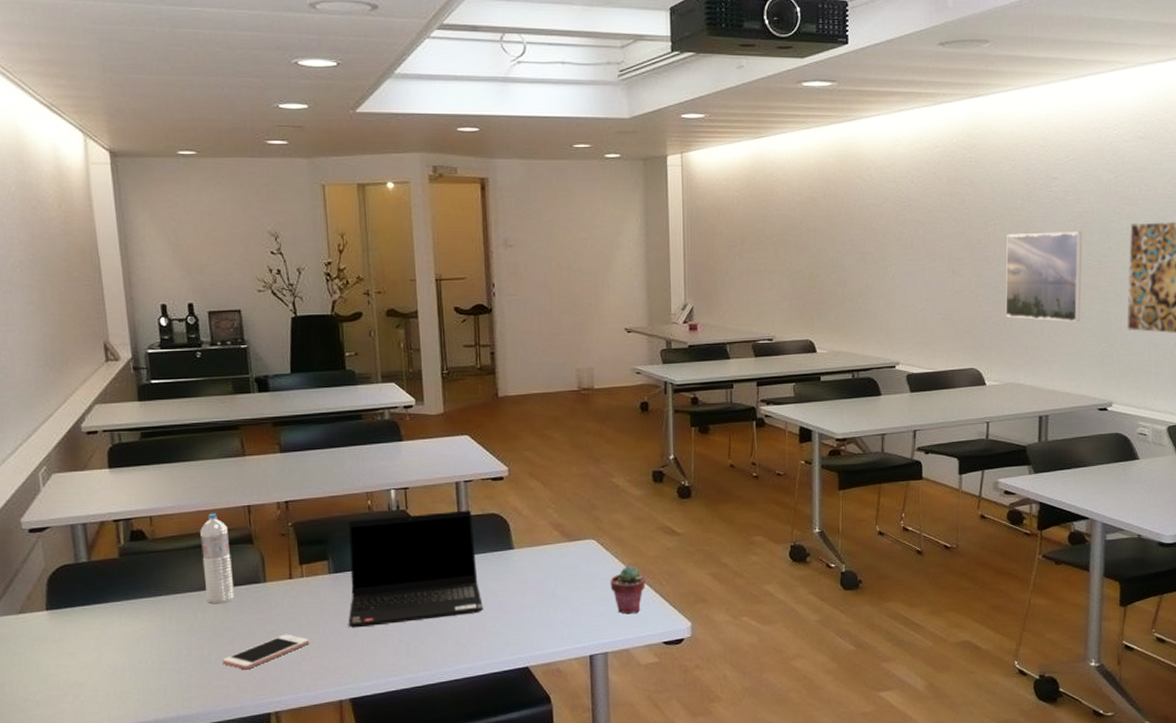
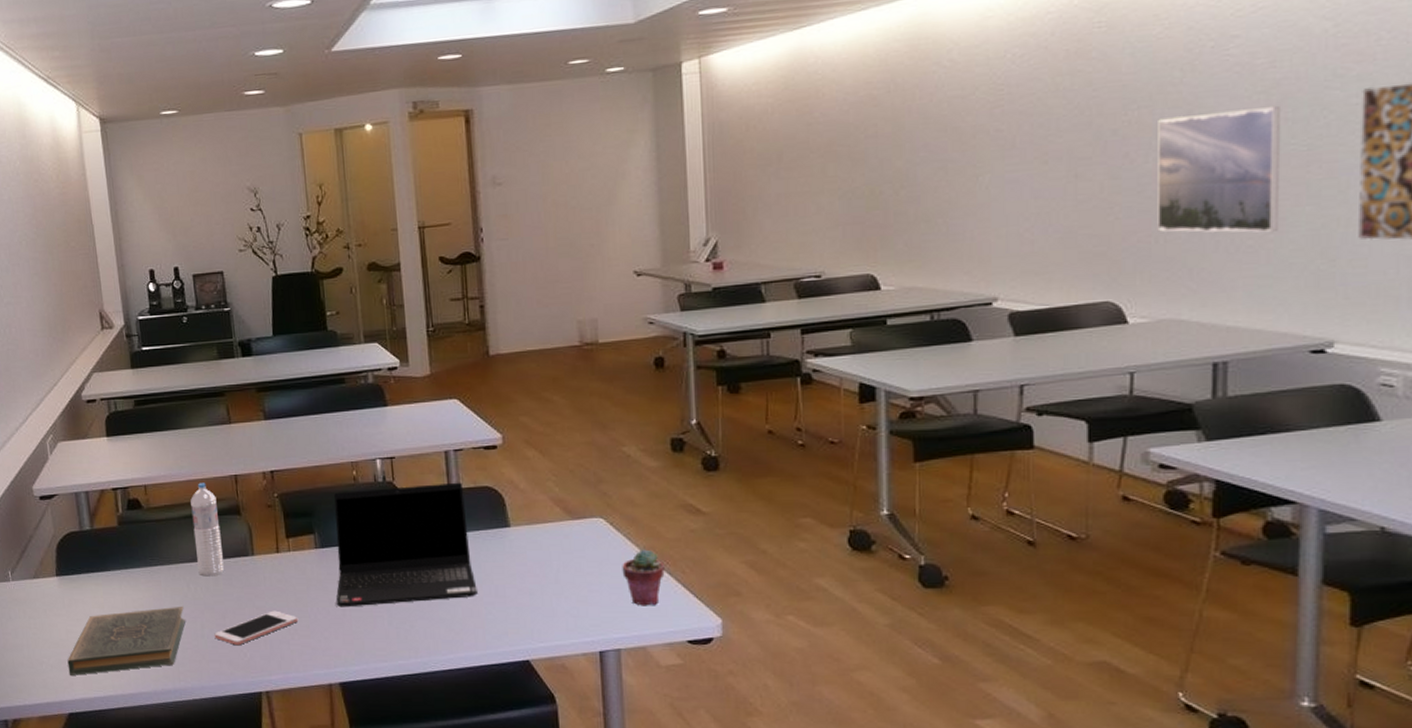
book: none [57,634,192,711] -> present [67,606,186,675]

